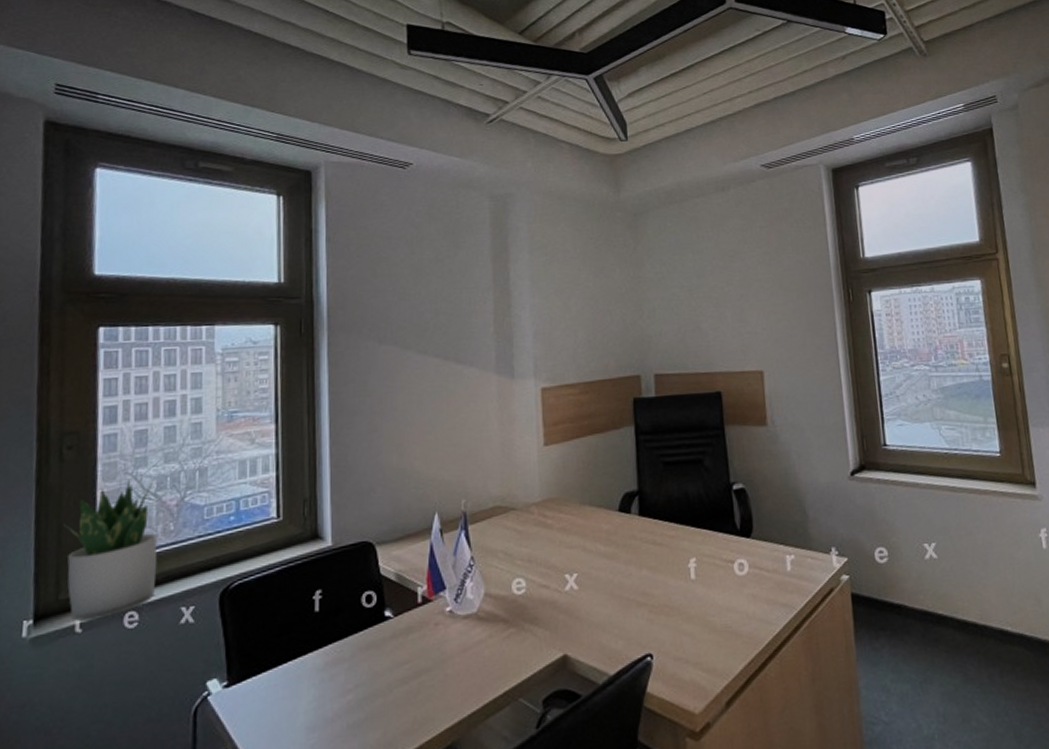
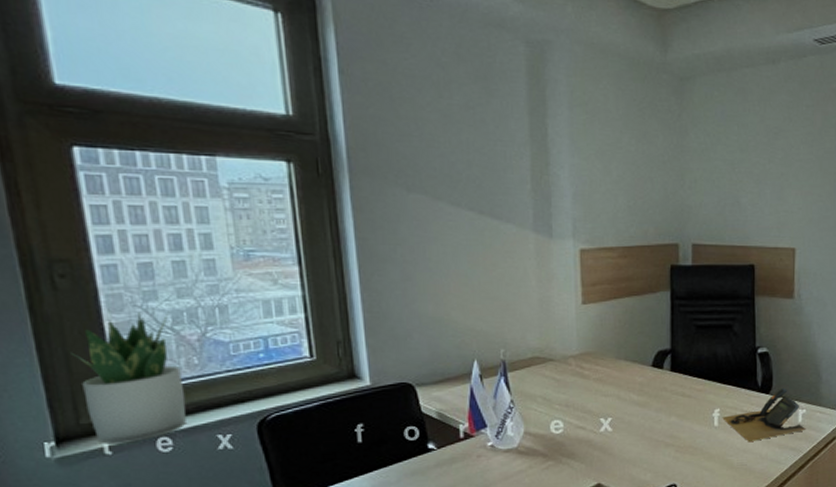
telephone: none [699,529,798,597] -> present [722,387,806,441]

